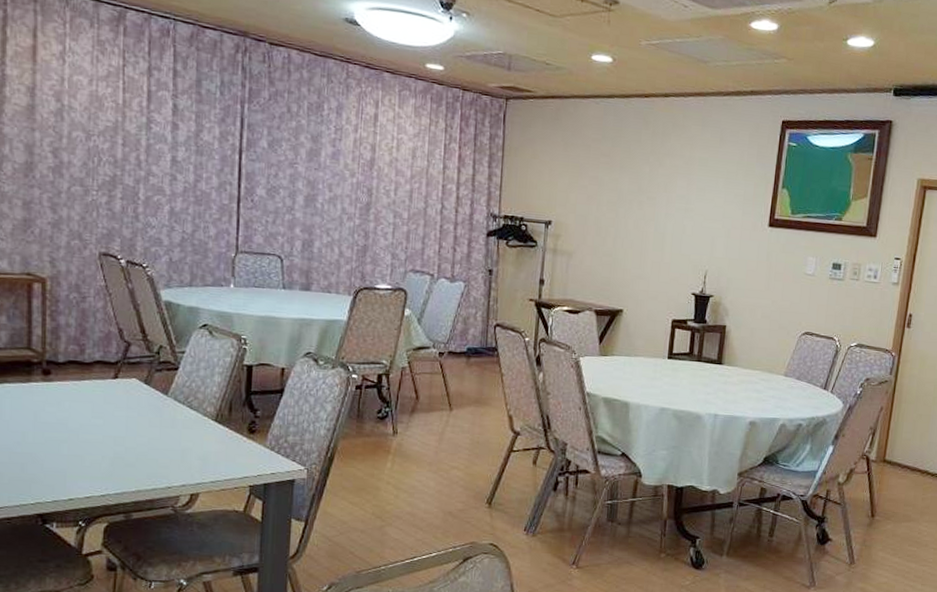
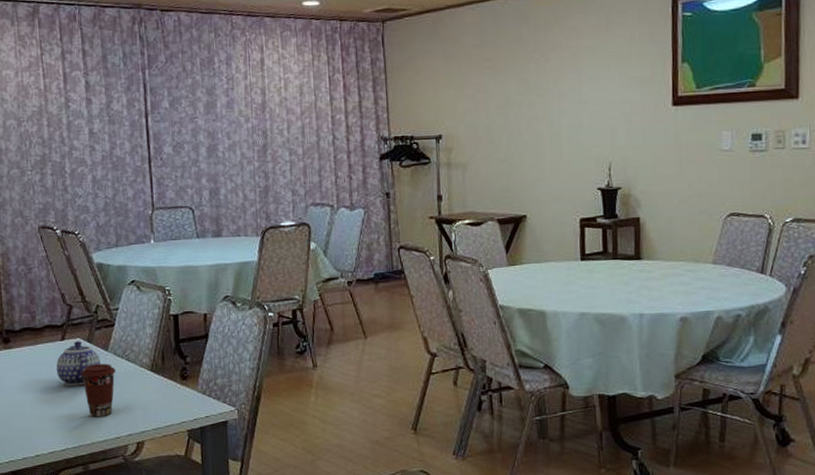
teapot: none [104,381,158,429] -> present [56,341,101,386]
coffee cup: none [133,408,175,464] -> present [81,364,117,417]

